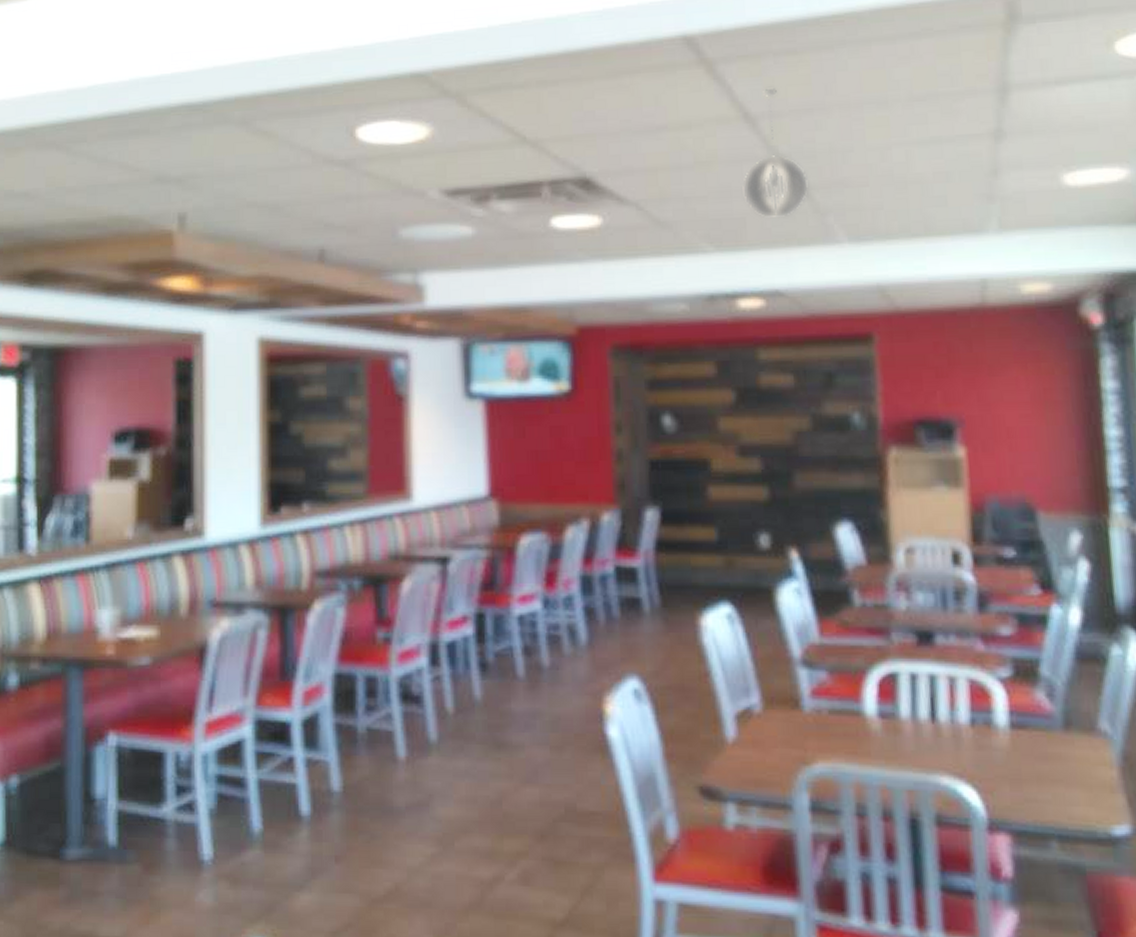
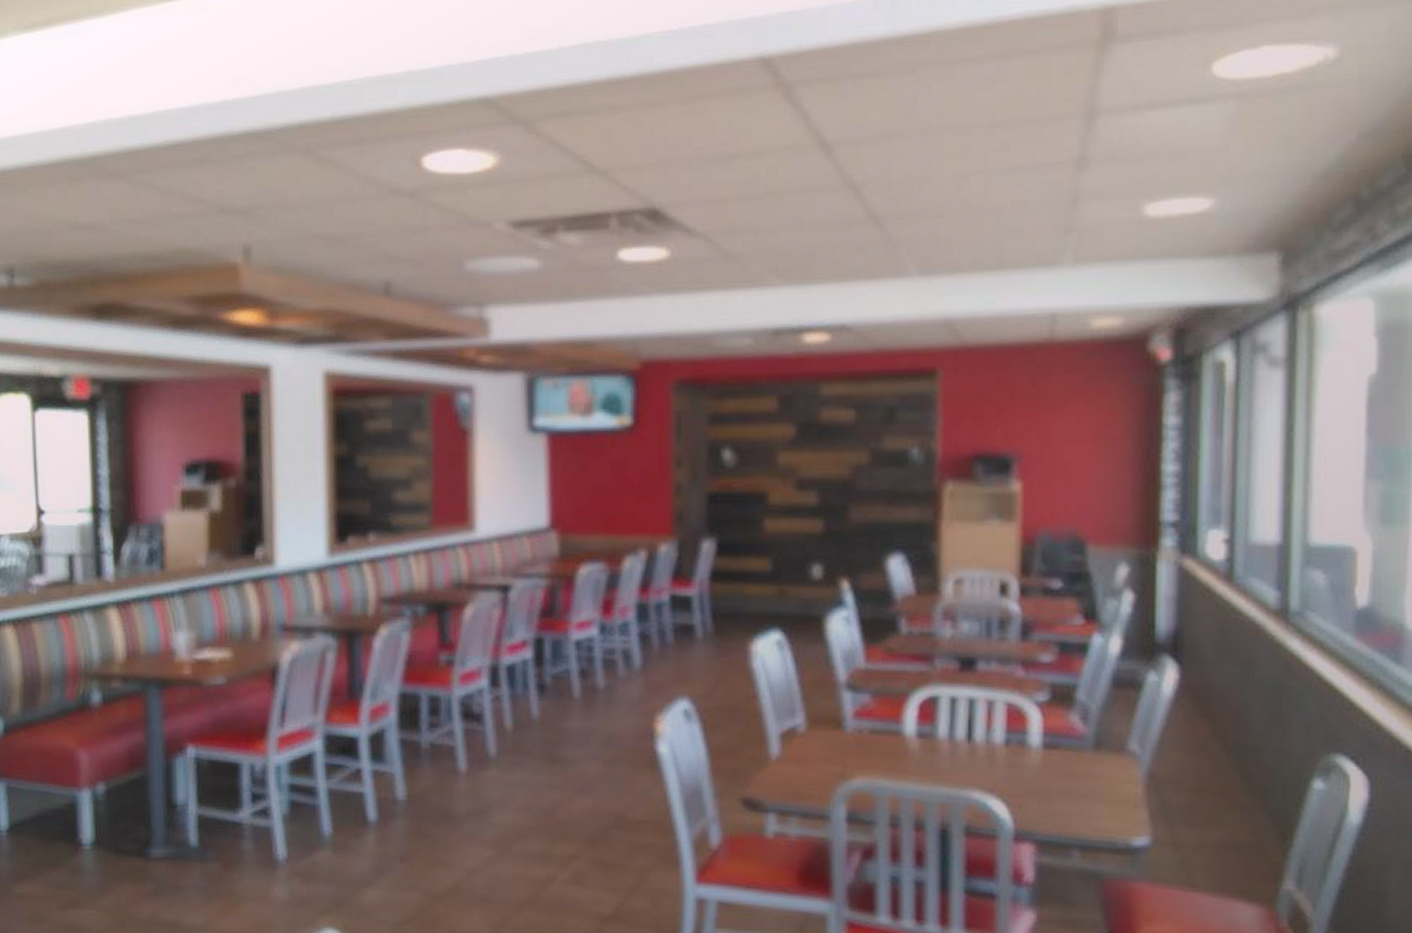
pendant light: present [741,87,809,219] -> none [813,113,883,251]

